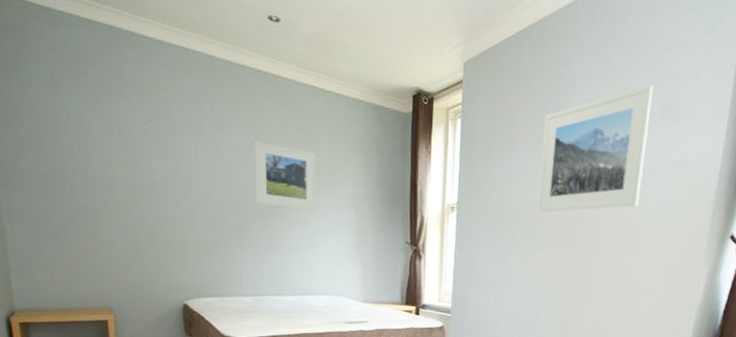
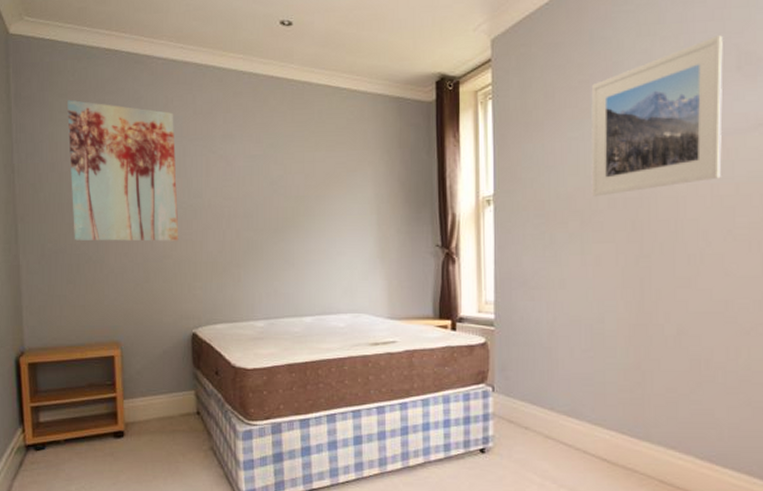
wall art: none [46,67,169,219] -> present [67,99,179,242]
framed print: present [254,141,316,210] -> none [267,150,334,218]

